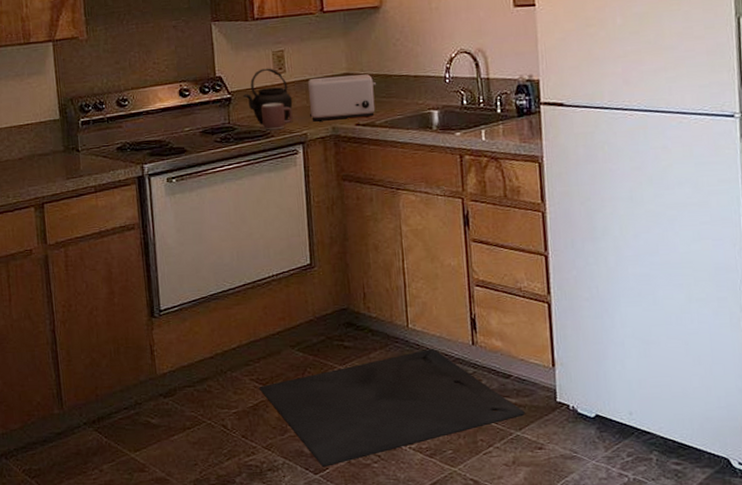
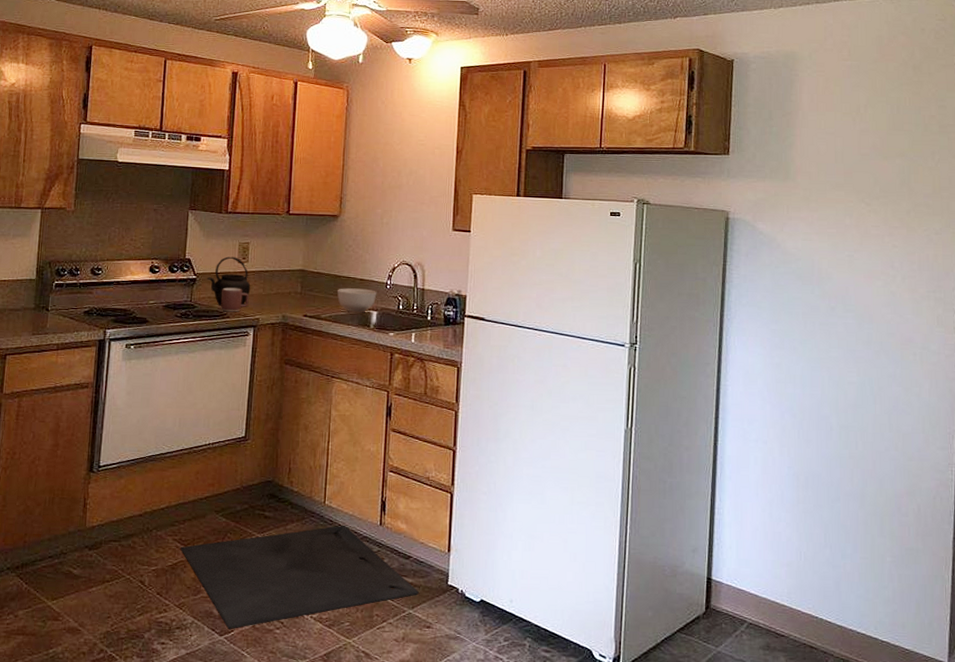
toaster: present [308,74,377,122] -> none [264,270,327,310]
bowl: none [390,85,436,115] -> present [337,288,377,313]

